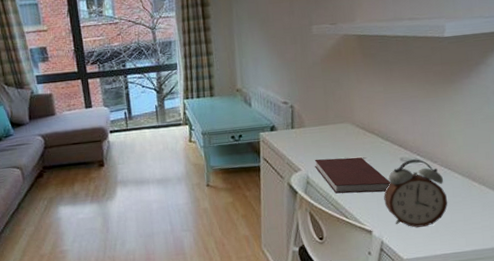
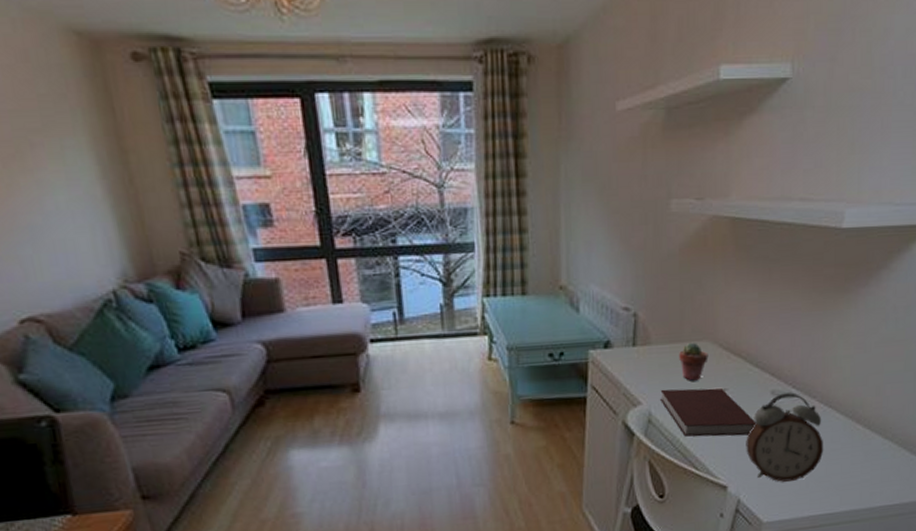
potted succulent: none [326,124,349,153] -> present [679,342,709,381]

